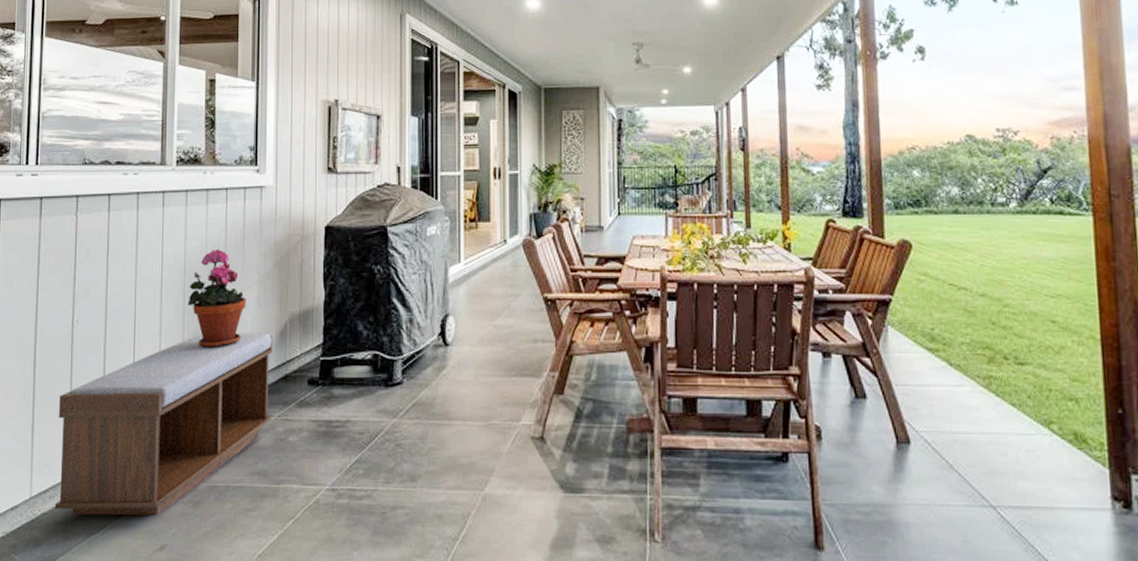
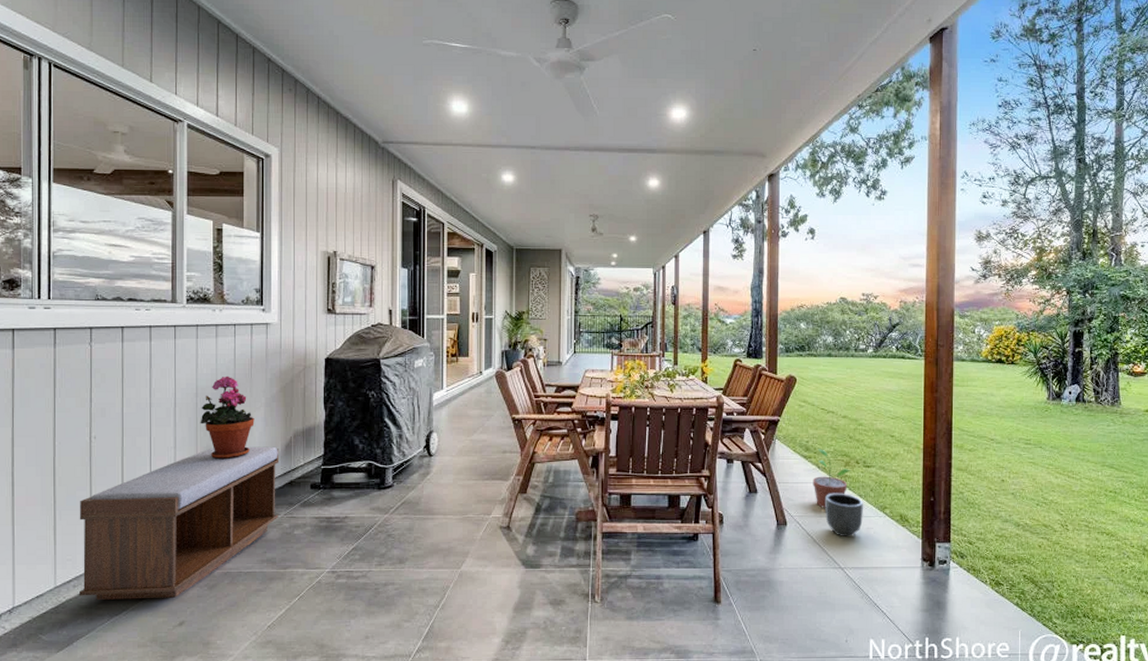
potted plant: none [943,339,996,421] -> present [813,449,850,508]
planter: none [963,400,1020,463] -> present [825,493,863,538]

